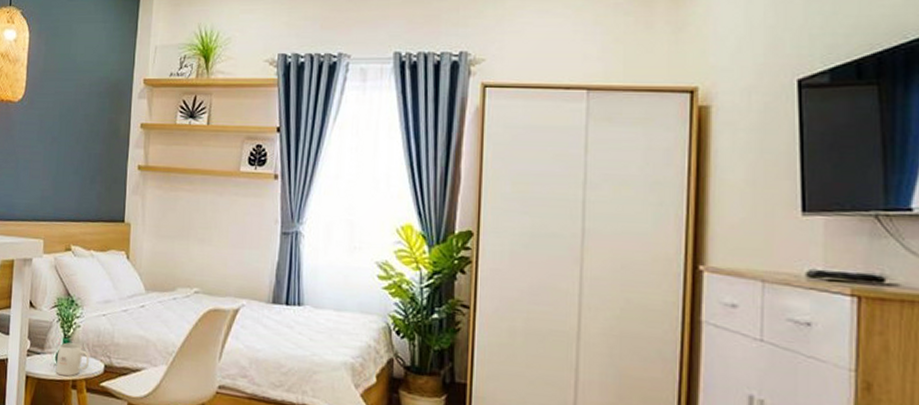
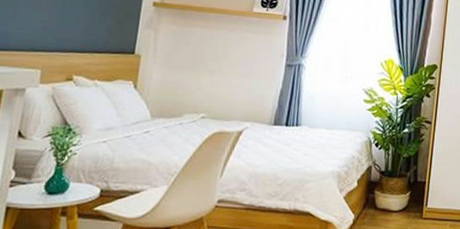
mug: present [55,342,90,377] -> none [43,170,85,204]

